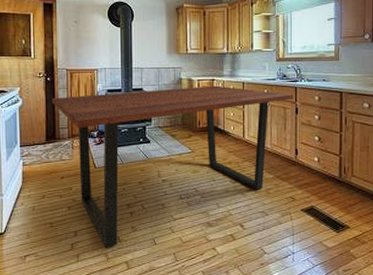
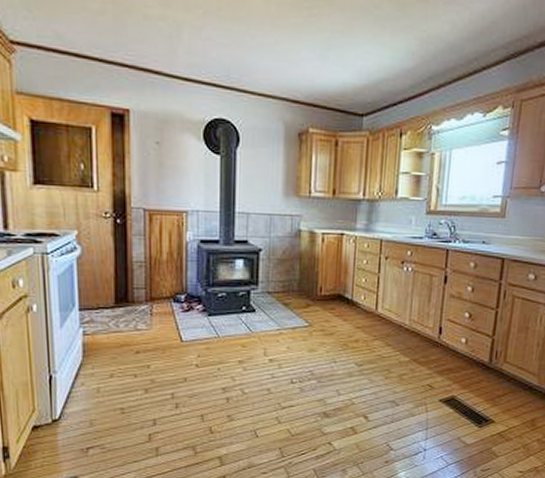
dining table: present [52,85,294,249] -> none [123,241,444,441]

